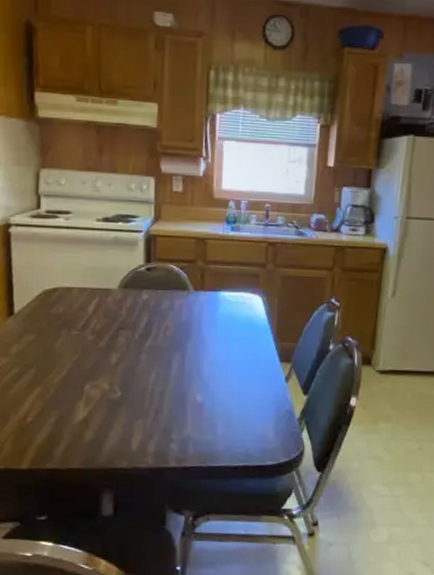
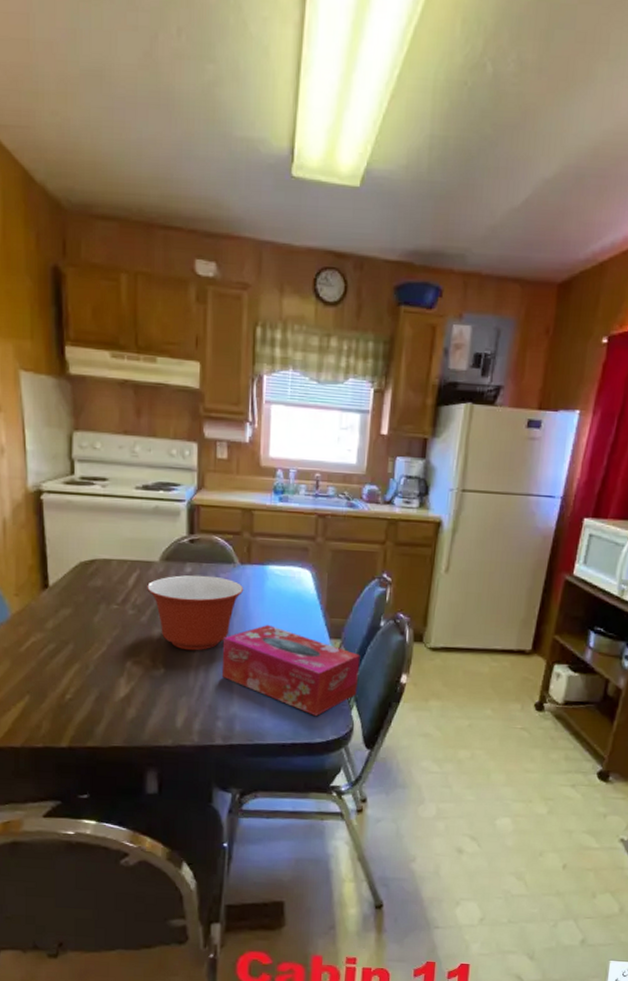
mixing bowl: none [106,301,198,375] -> present [147,575,244,651]
tissue box: none [176,348,310,439] -> present [221,624,360,717]

